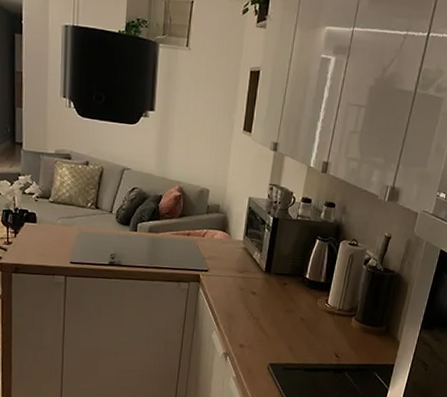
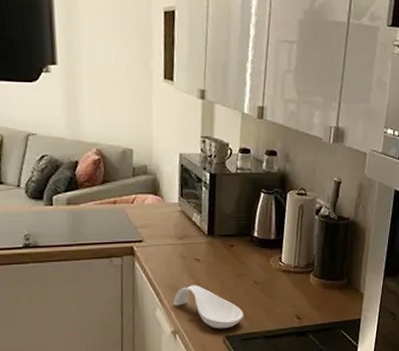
spoon rest: none [228,314,289,357] -> present [174,285,244,329]

